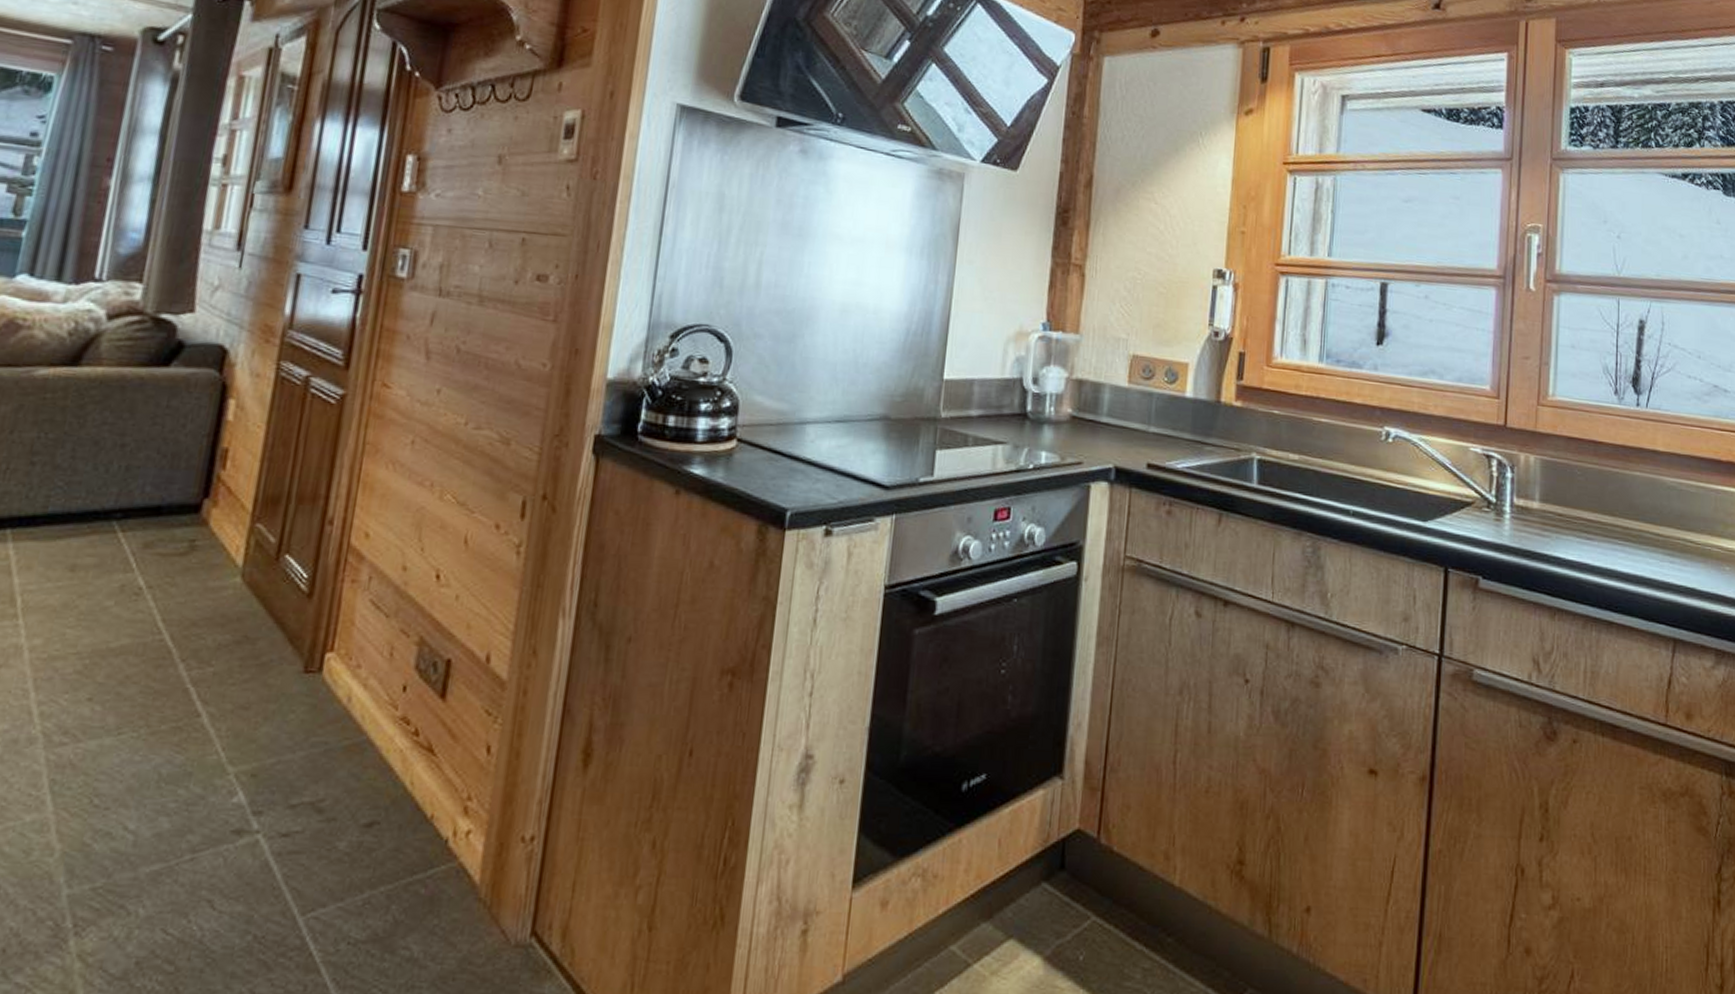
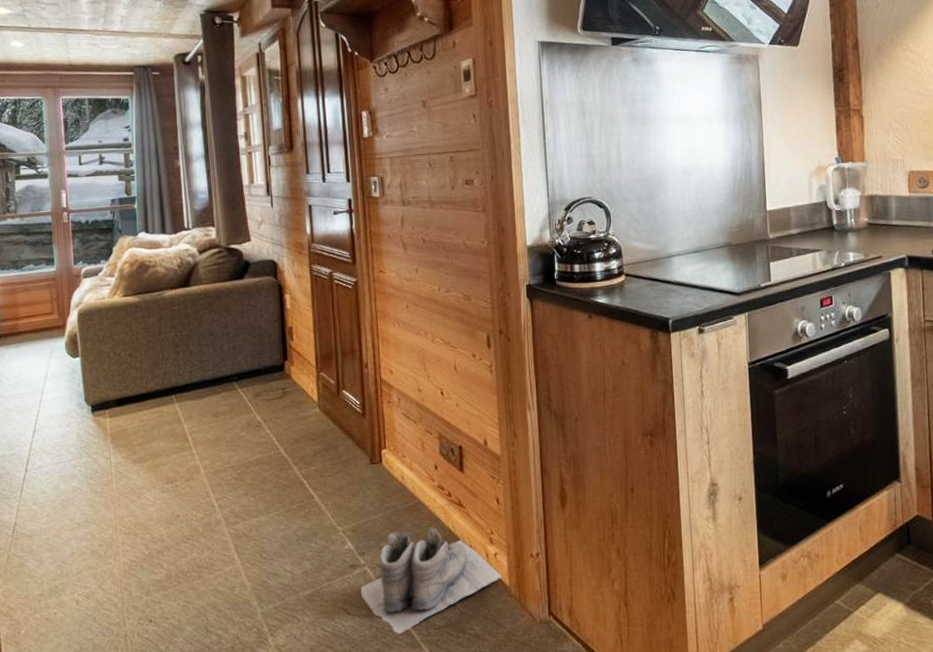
boots: none [241,781,472,949] -> present [361,527,503,635]

